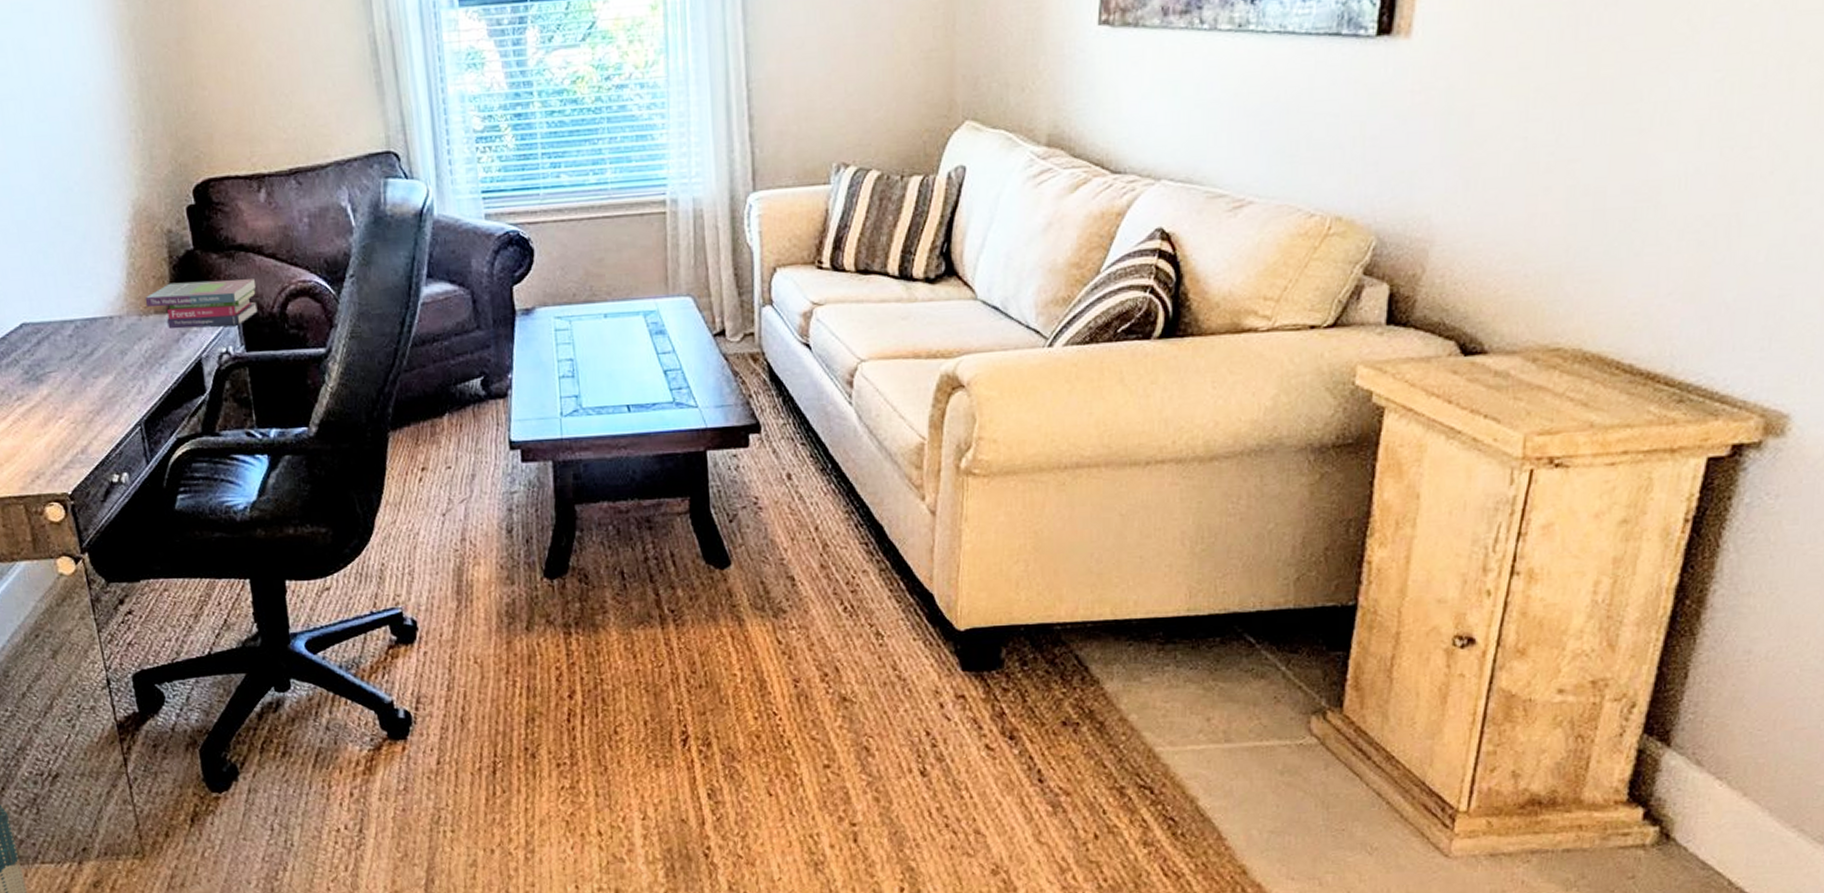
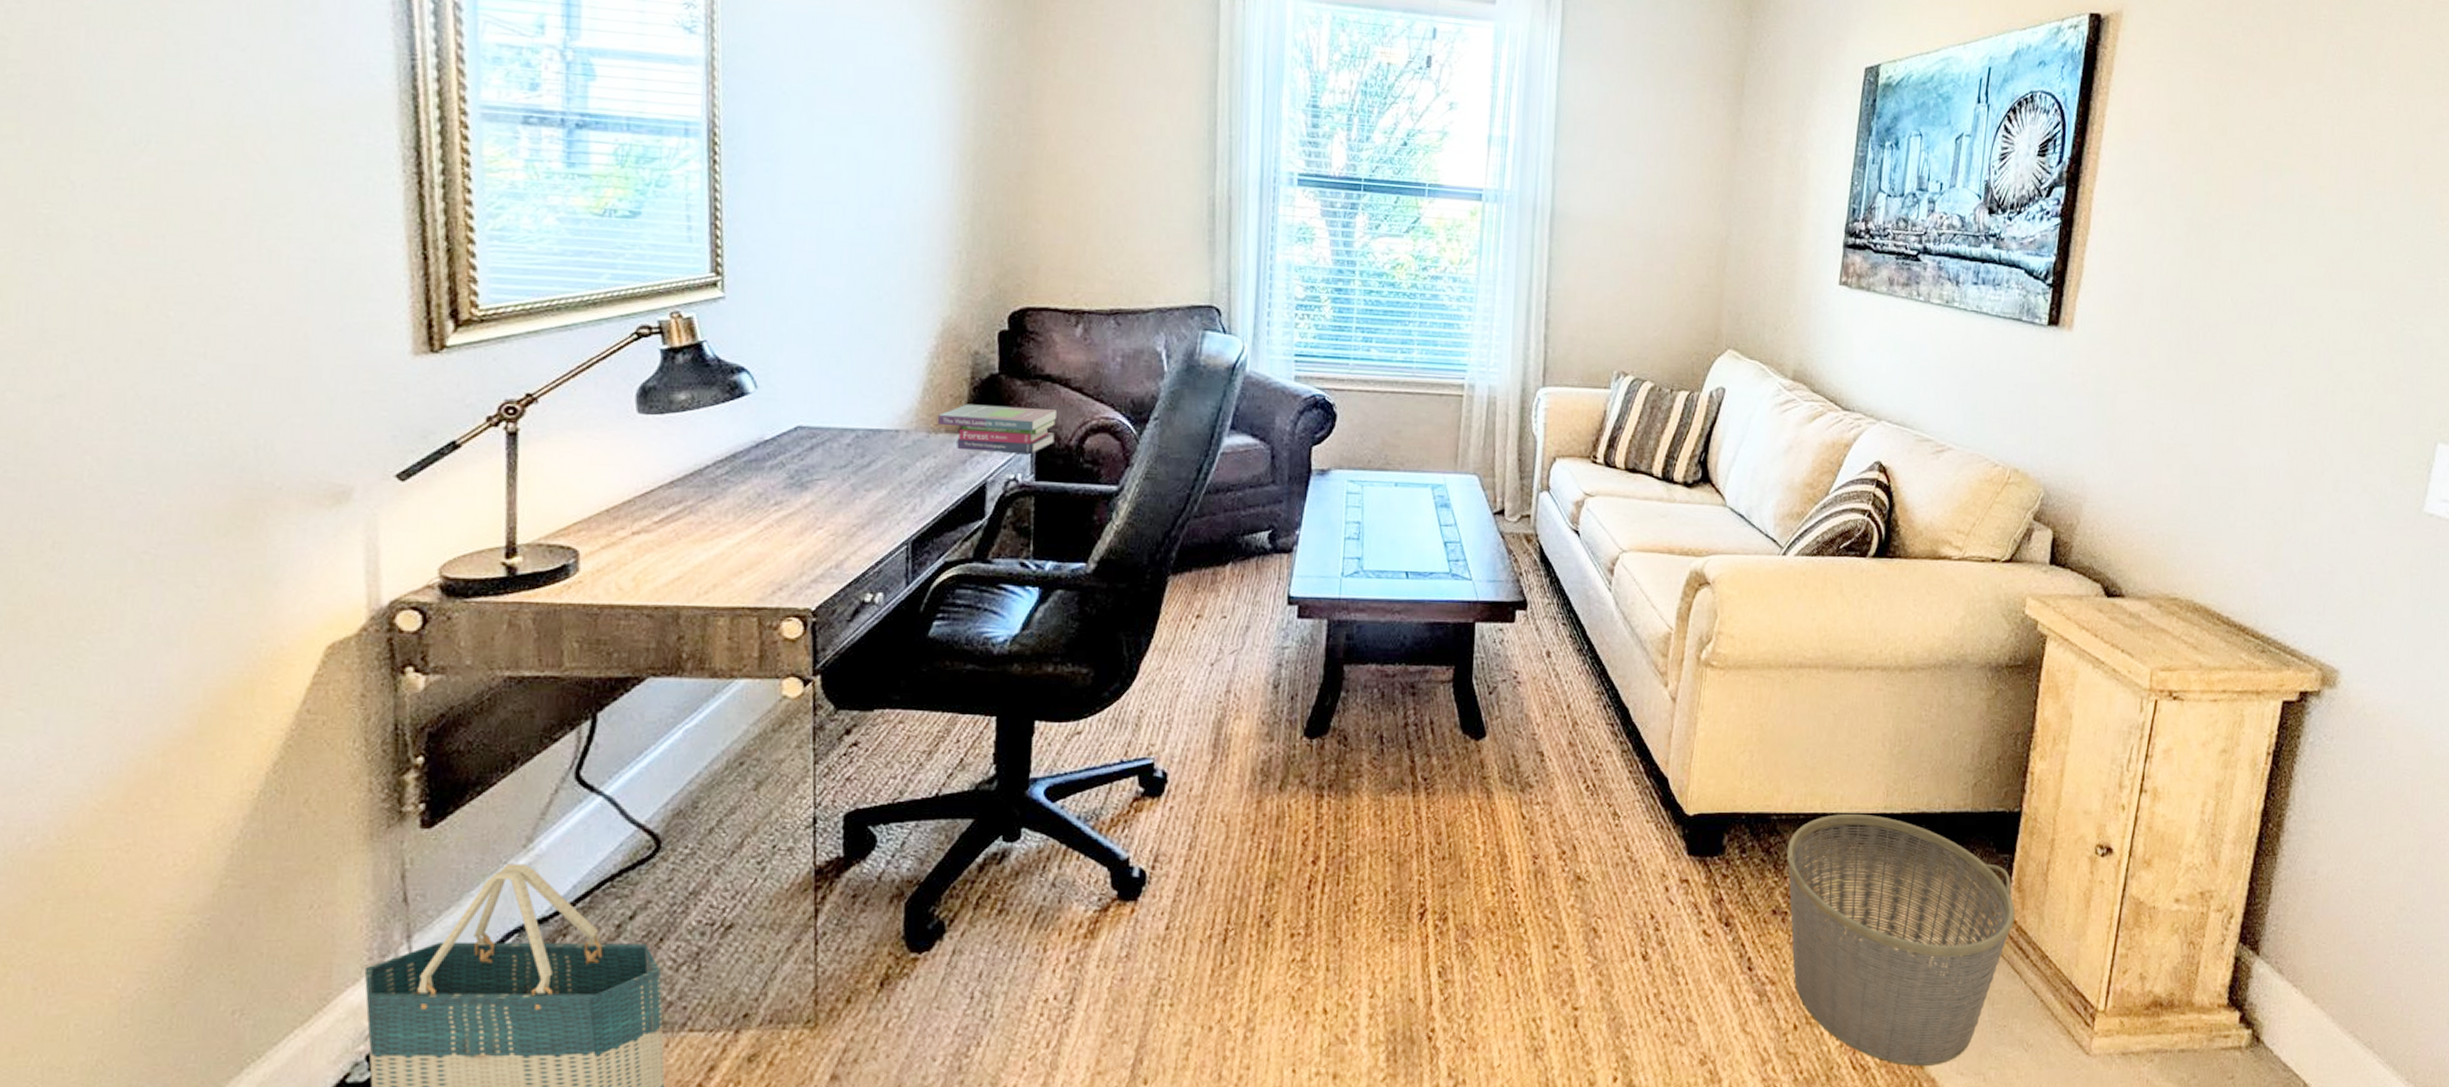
basket: none [1074,618,1353,873] -> present [1786,813,2016,1067]

